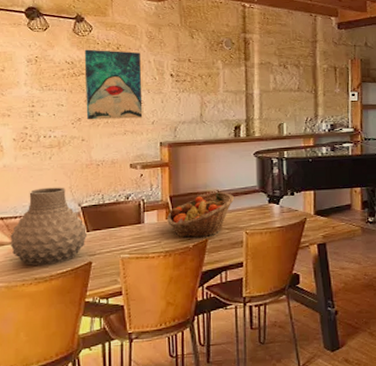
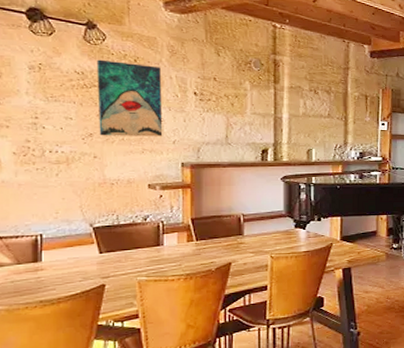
vase: present [10,187,86,266] -> none [10,206,99,289]
fruit basket: present [167,191,234,239] -> none [188,215,259,262]

